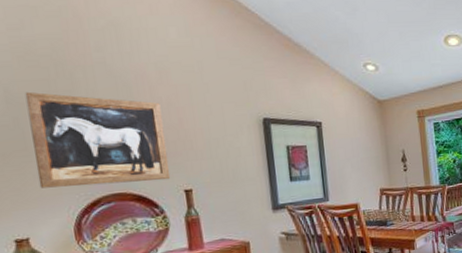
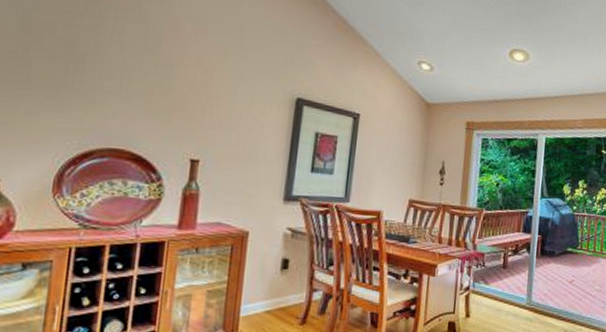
wall art: present [25,91,171,189] -> none [29,21,189,145]

